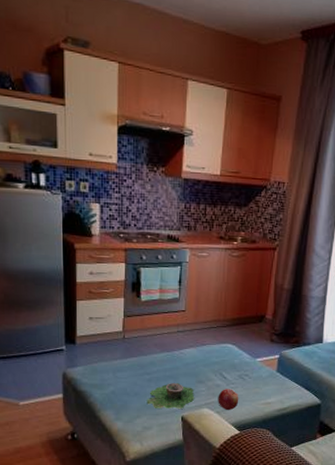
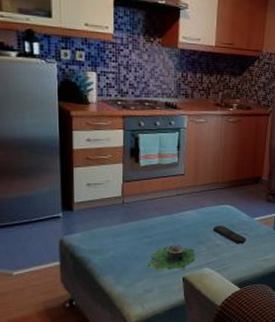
remote control: none [213,365,248,386] -> present [212,226,247,244]
fruit: present [218,389,239,411] -> none [218,248,239,269]

